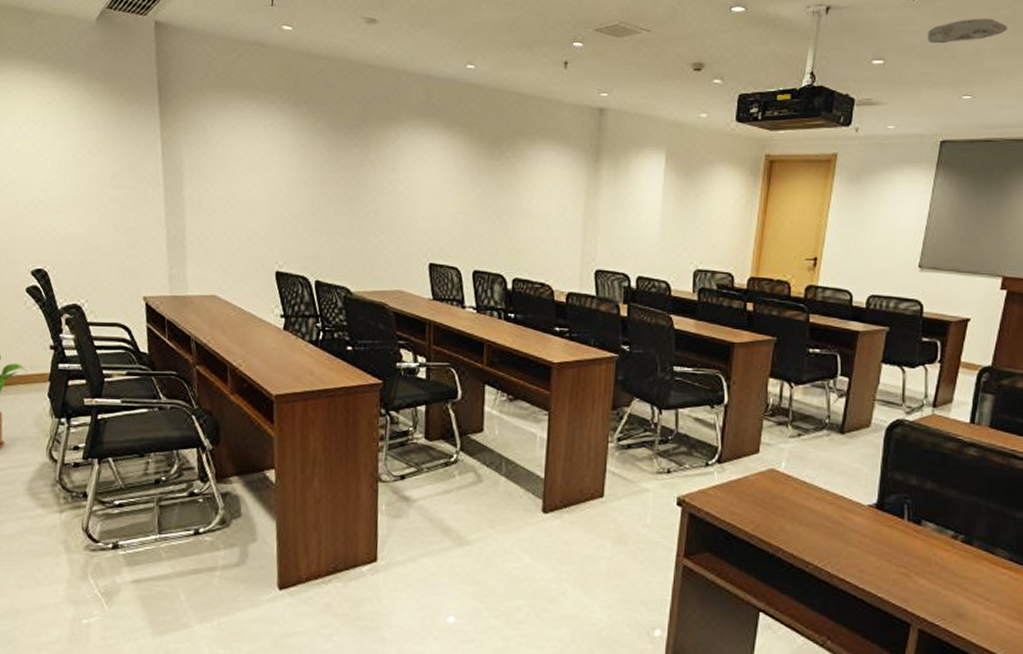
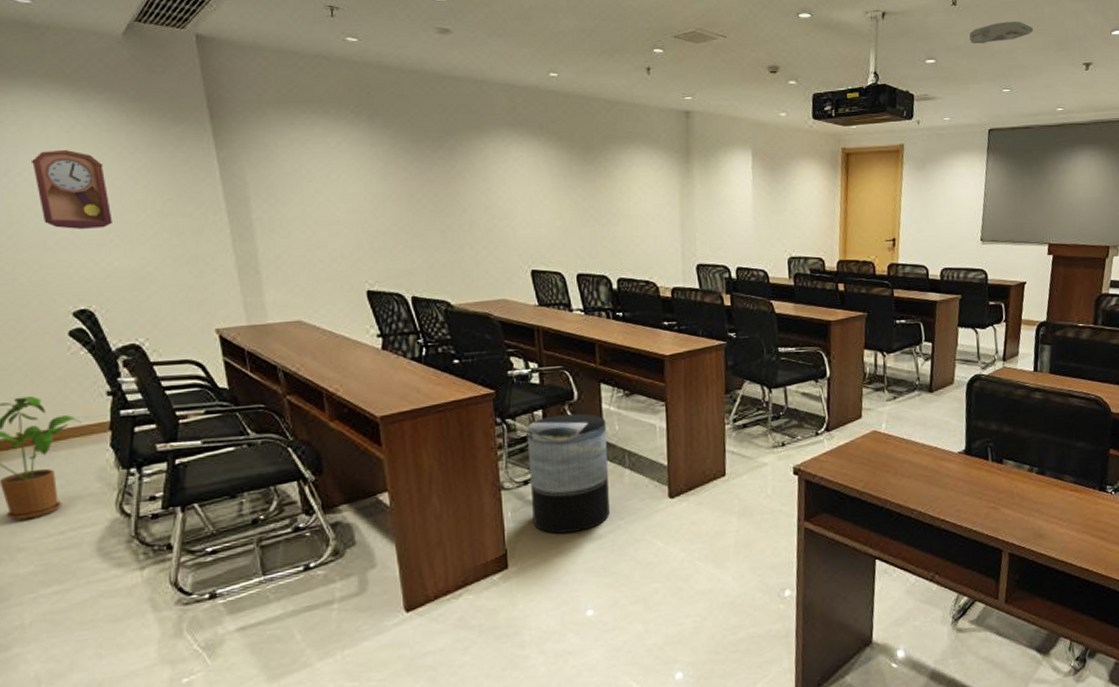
pendulum clock: none [13,124,71,197] -> present [30,150,112,230]
trash can: none [405,412,487,535] -> present [526,413,610,534]

